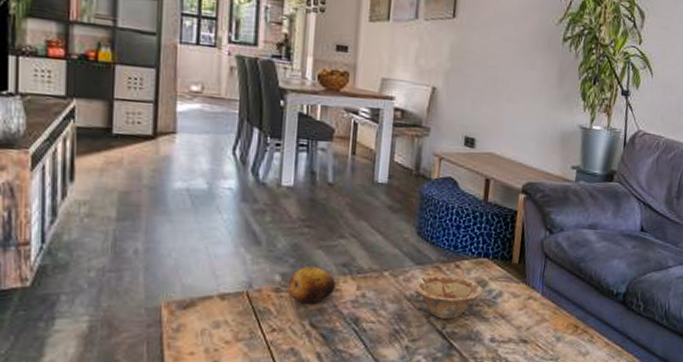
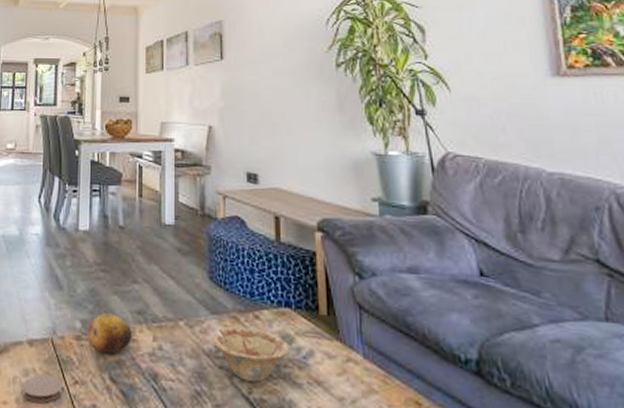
coaster: none [211,325,260,352] -> present [21,374,64,404]

